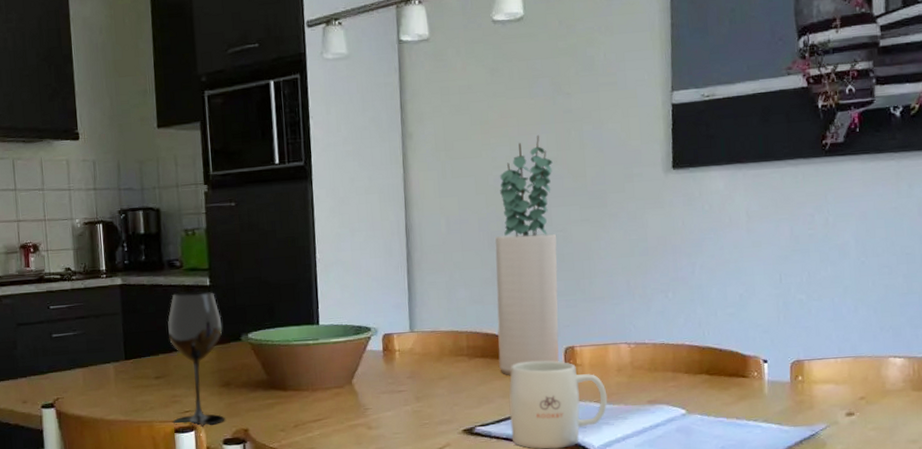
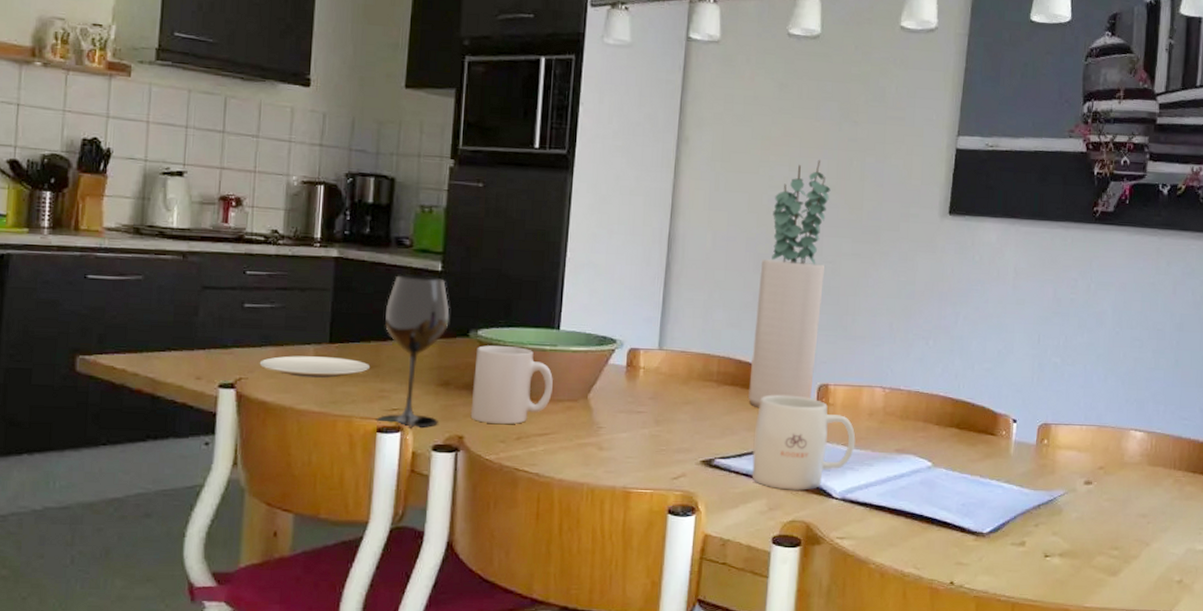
plate: none [71,371,162,392] -> present [259,356,371,378]
cup: none [249,344,320,416] -> present [470,345,553,425]

